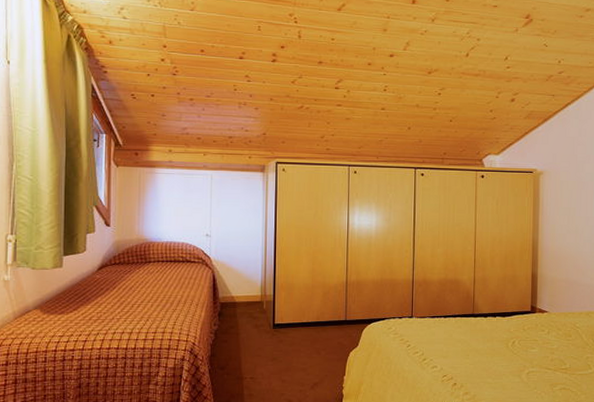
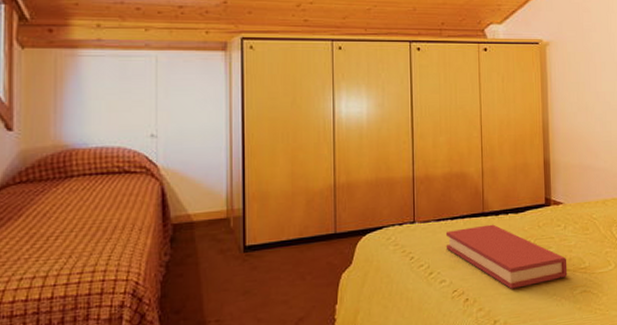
hardback book: none [439,324,549,379] -> present [445,224,568,289]

